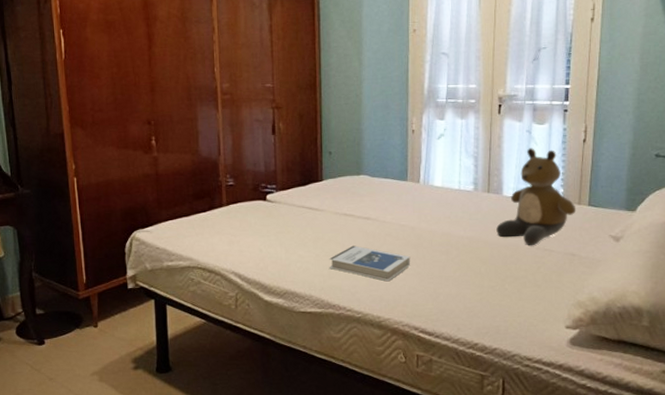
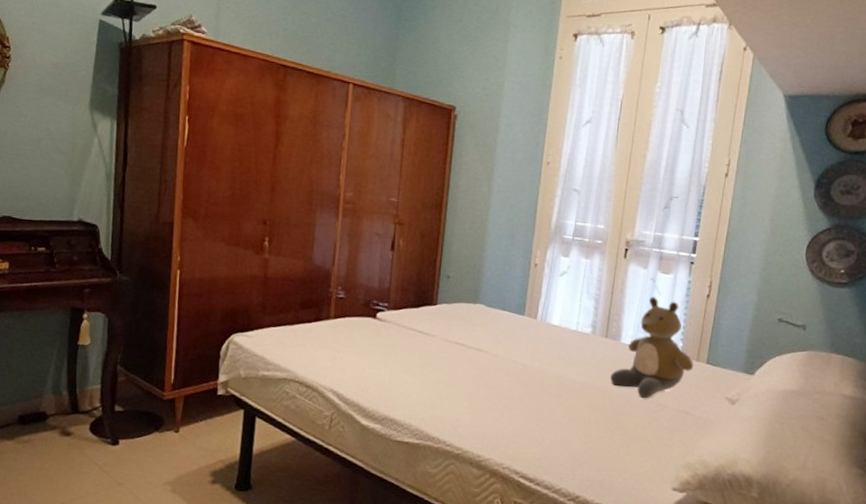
hardback book: present [329,245,411,282] -> none [433,376,519,419]

